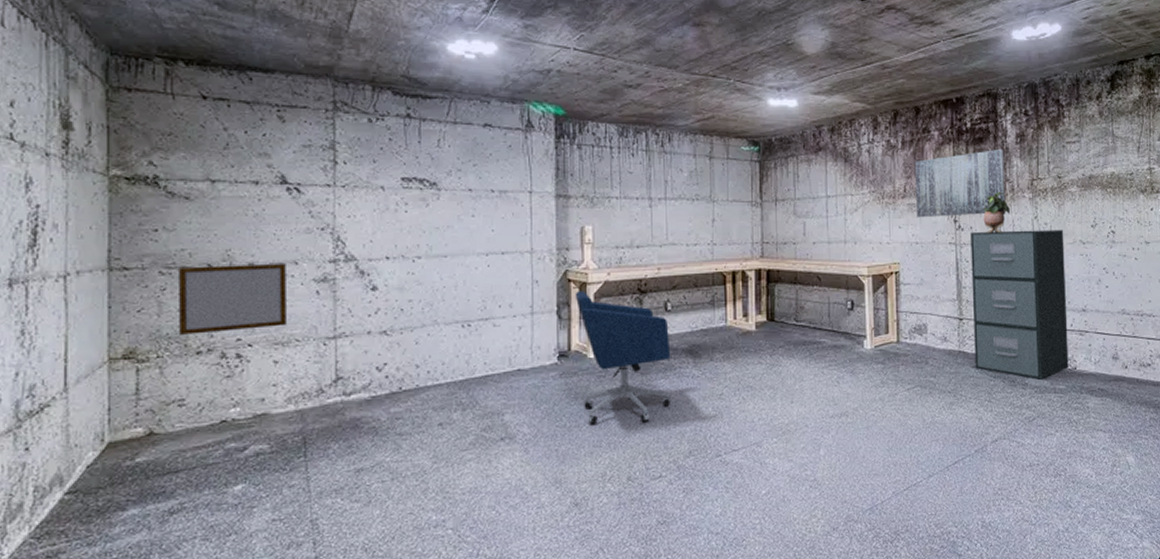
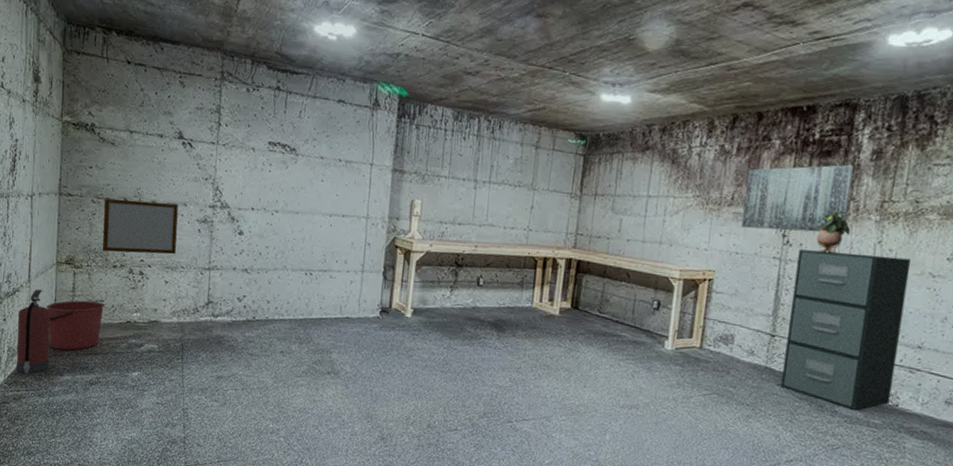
fire extinguisher: none [48,398,103,520] -> present [16,289,50,374]
bucket: none [96,402,187,475] -> present [47,300,105,350]
office chair: present [575,291,672,424] -> none [397,257,479,381]

